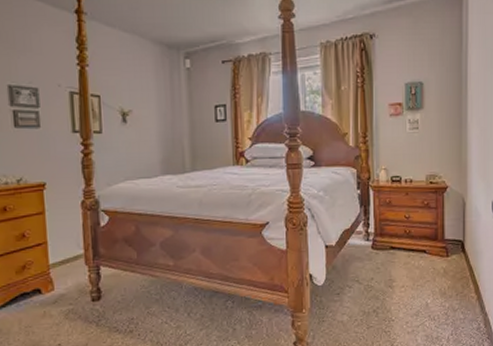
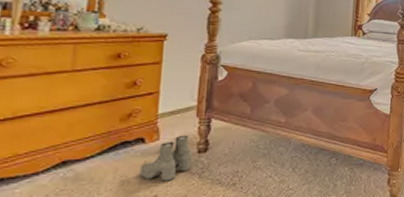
boots: none [41,284,88,331] -> present [139,135,193,182]

